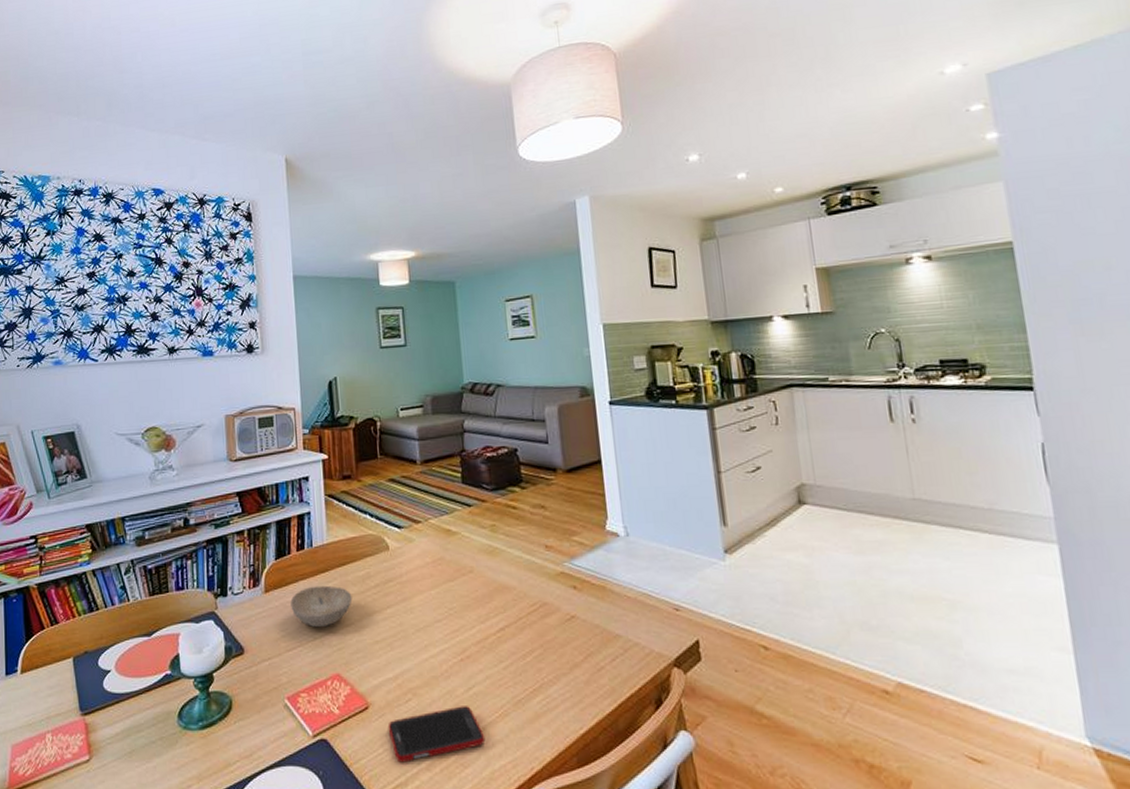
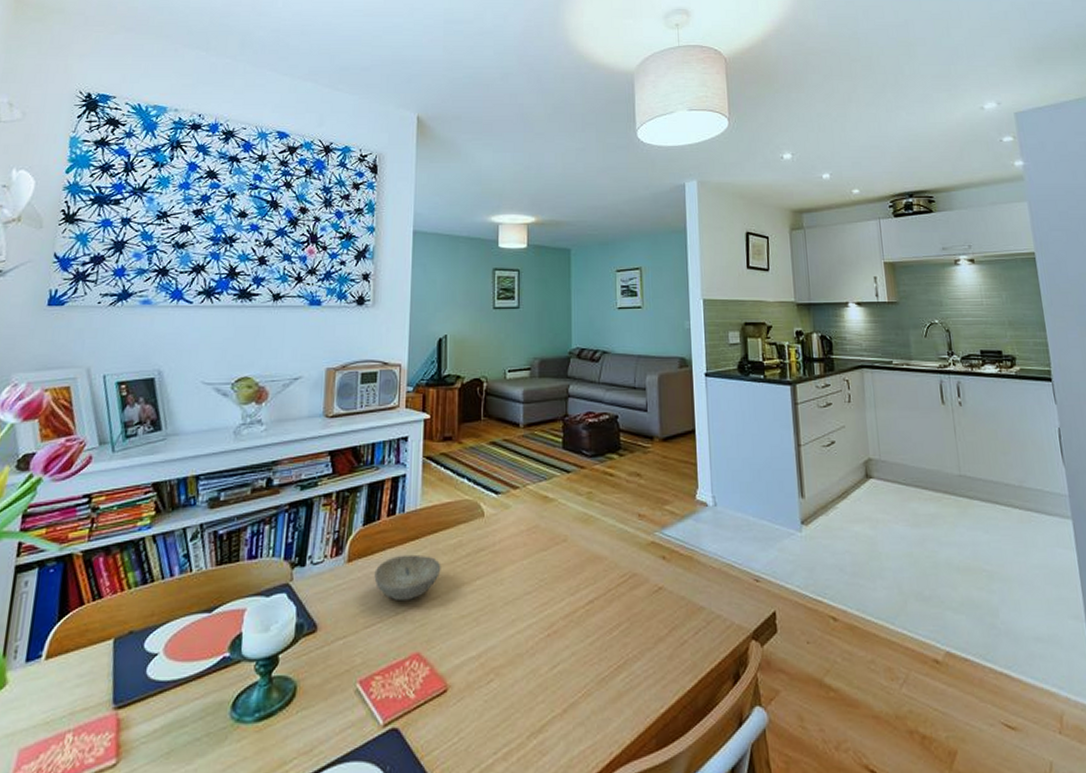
cell phone: present [387,706,486,763] -> none [466,686,566,753]

